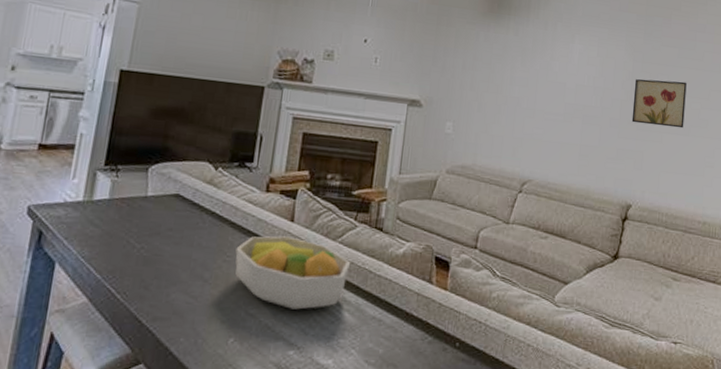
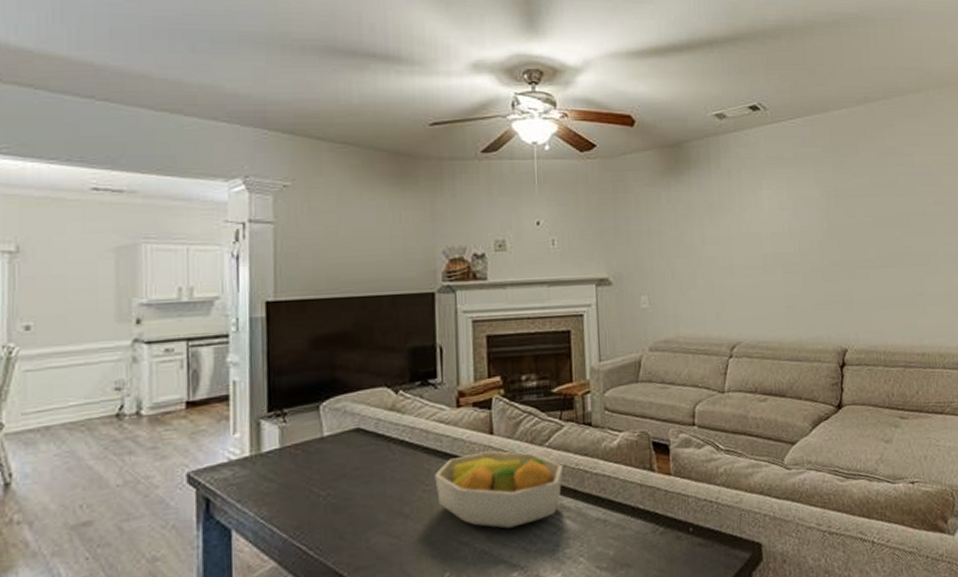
wall art: present [631,79,687,129] -> none [831,211,888,263]

